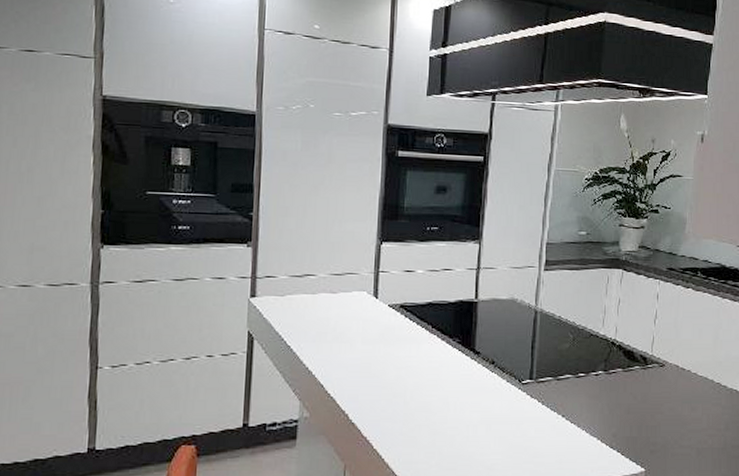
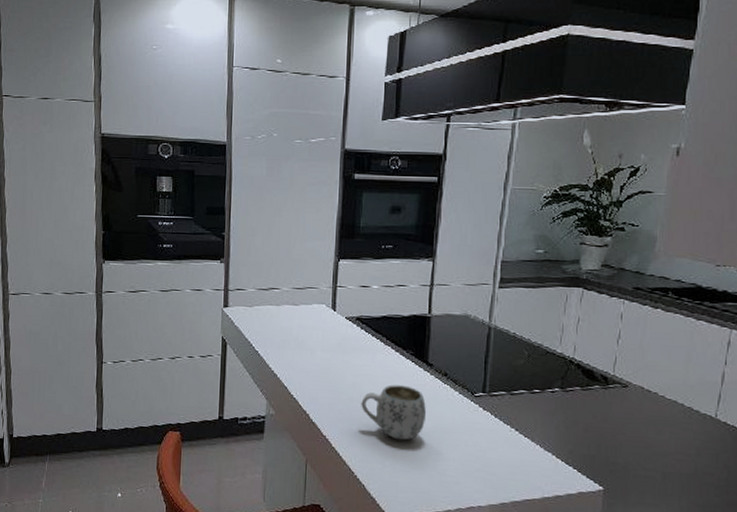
mug: none [405,376,473,436] -> present [361,384,426,440]

